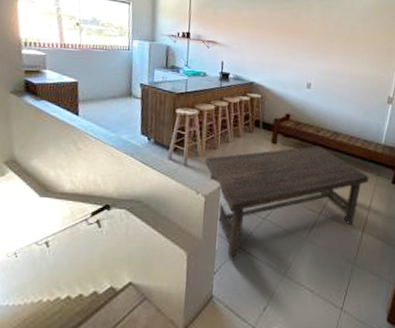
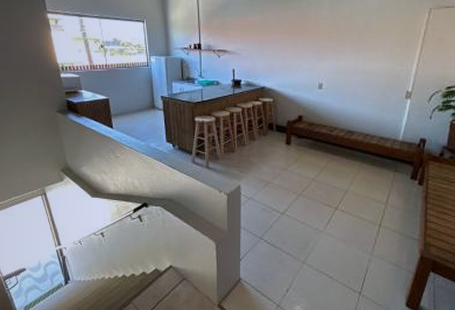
coffee table: present [205,145,369,260] -> none [225,145,386,249]

